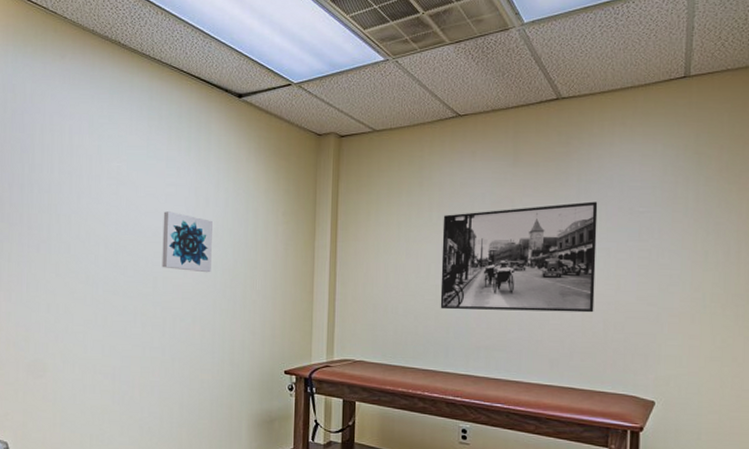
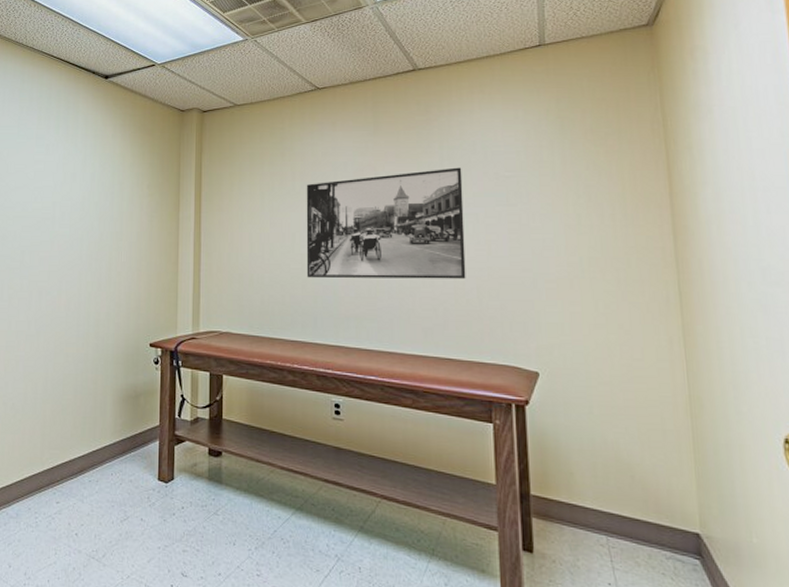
wall art: present [162,211,213,273] -> none [29,187,79,246]

